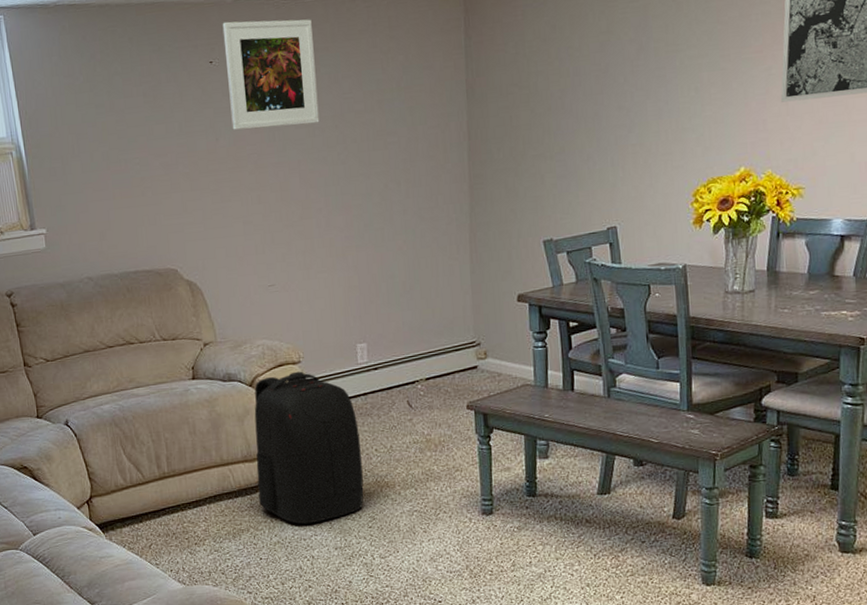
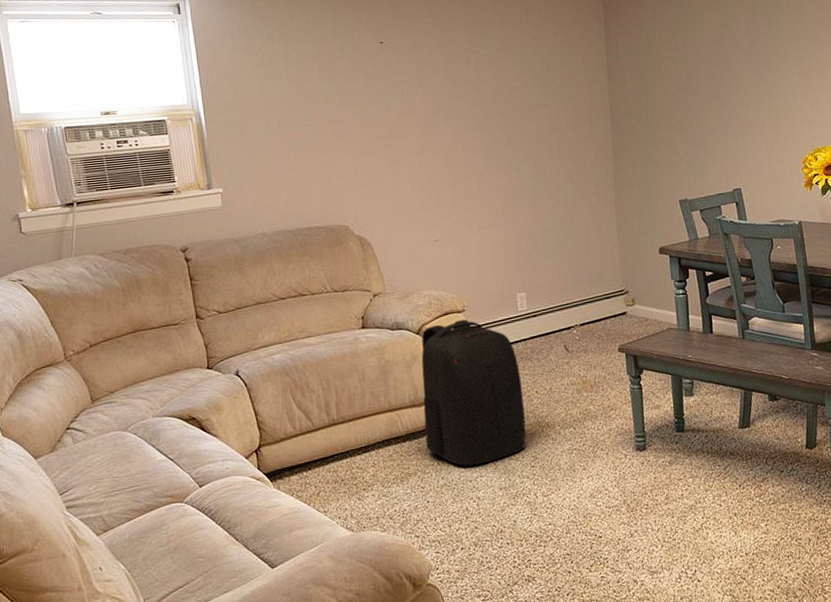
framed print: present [222,19,320,130] -> none [392,8,480,102]

